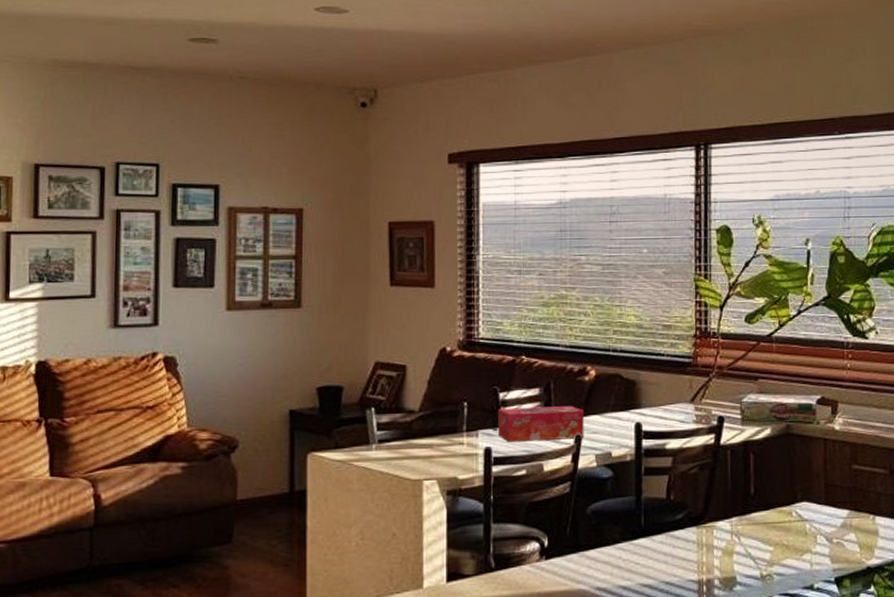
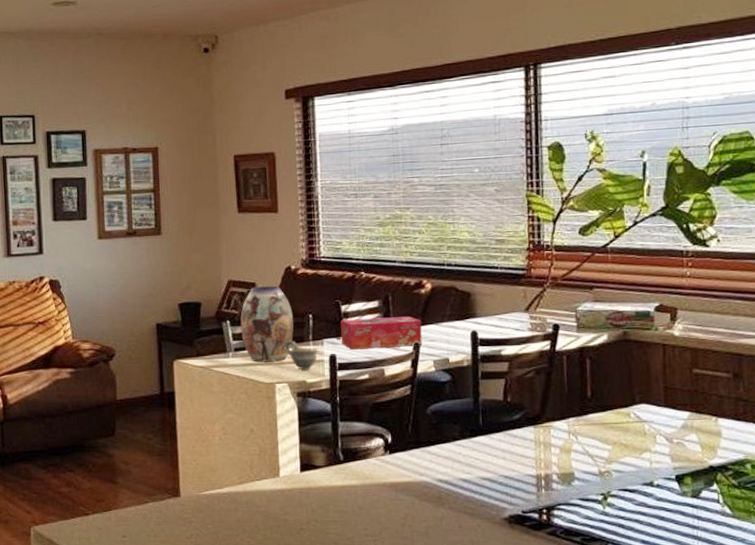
vase: none [387,369,446,456] -> present [240,286,294,362]
cup: none [435,431,471,465] -> present [285,340,317,370]

